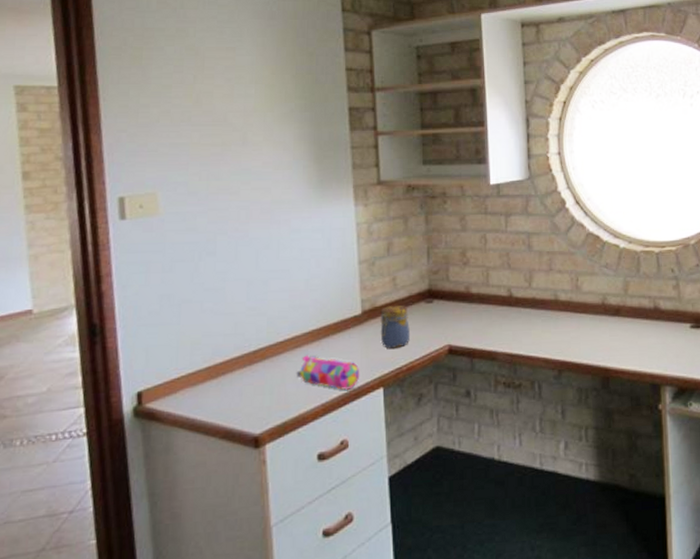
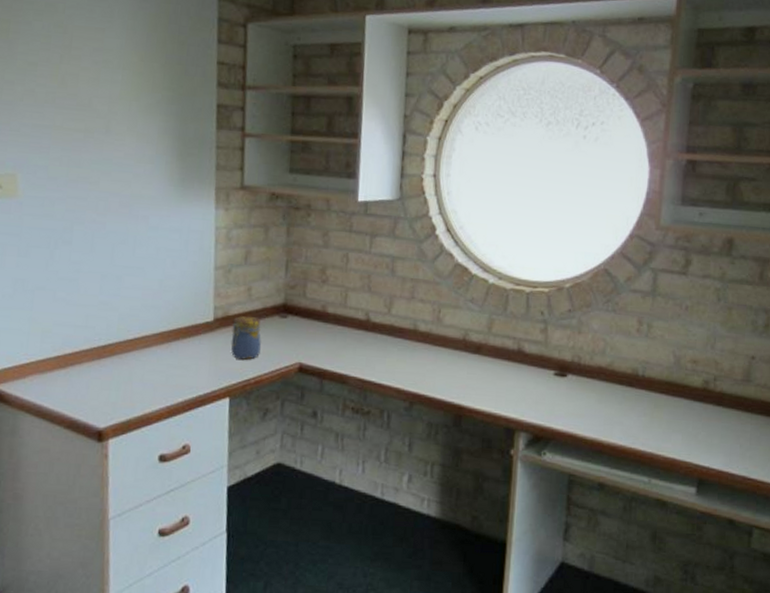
pencil case: present [296,355,360,390] -> none [143,356,208,396]

